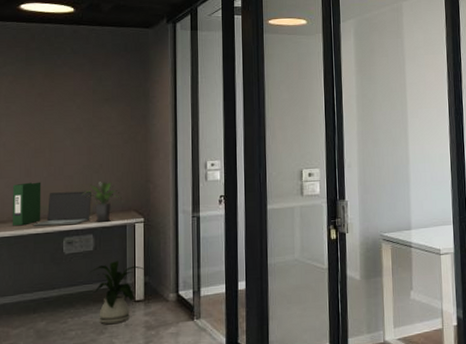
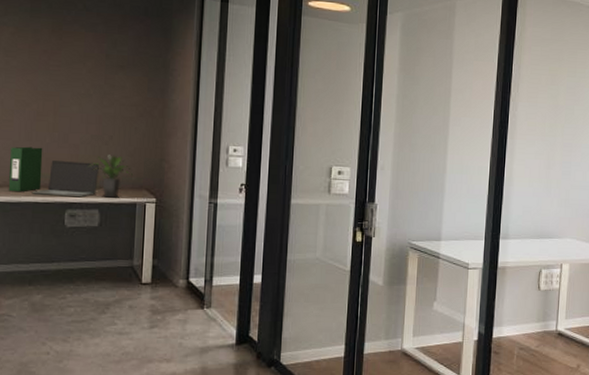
house plant: present [88,261,144,325] -> none [91,240,153,305]

